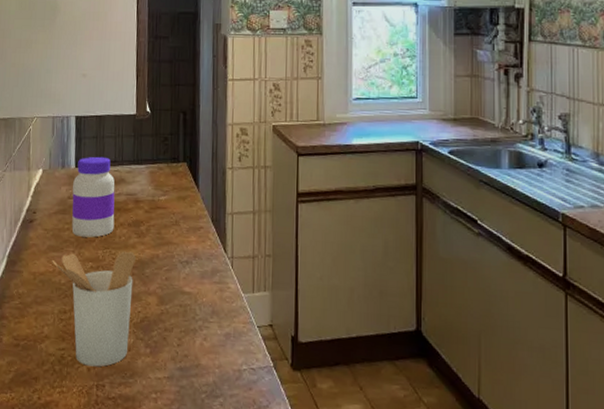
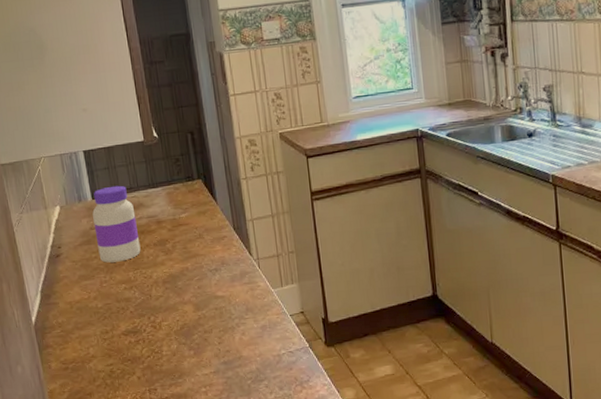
utensil holder: present [52,251,136,367] -> none [85,268,173,375]

